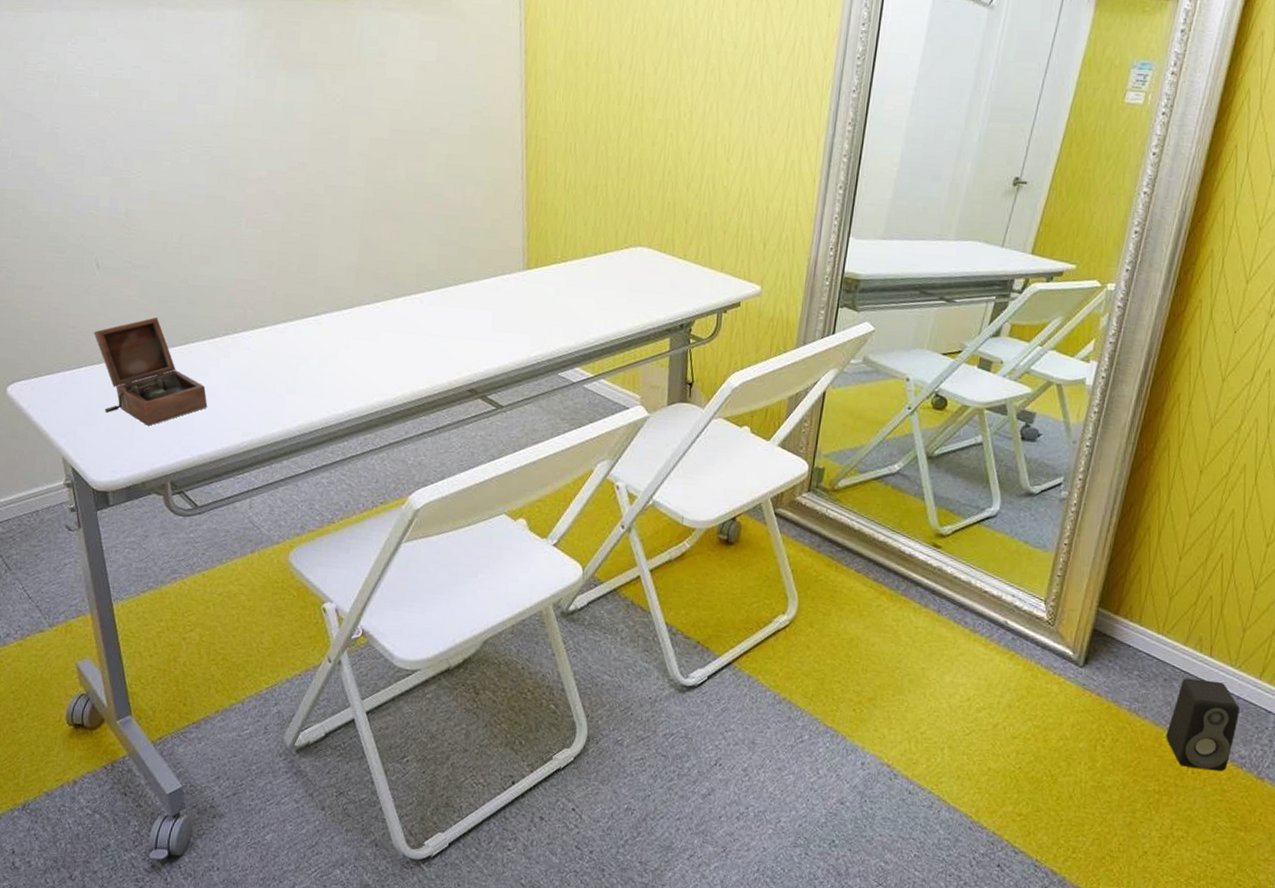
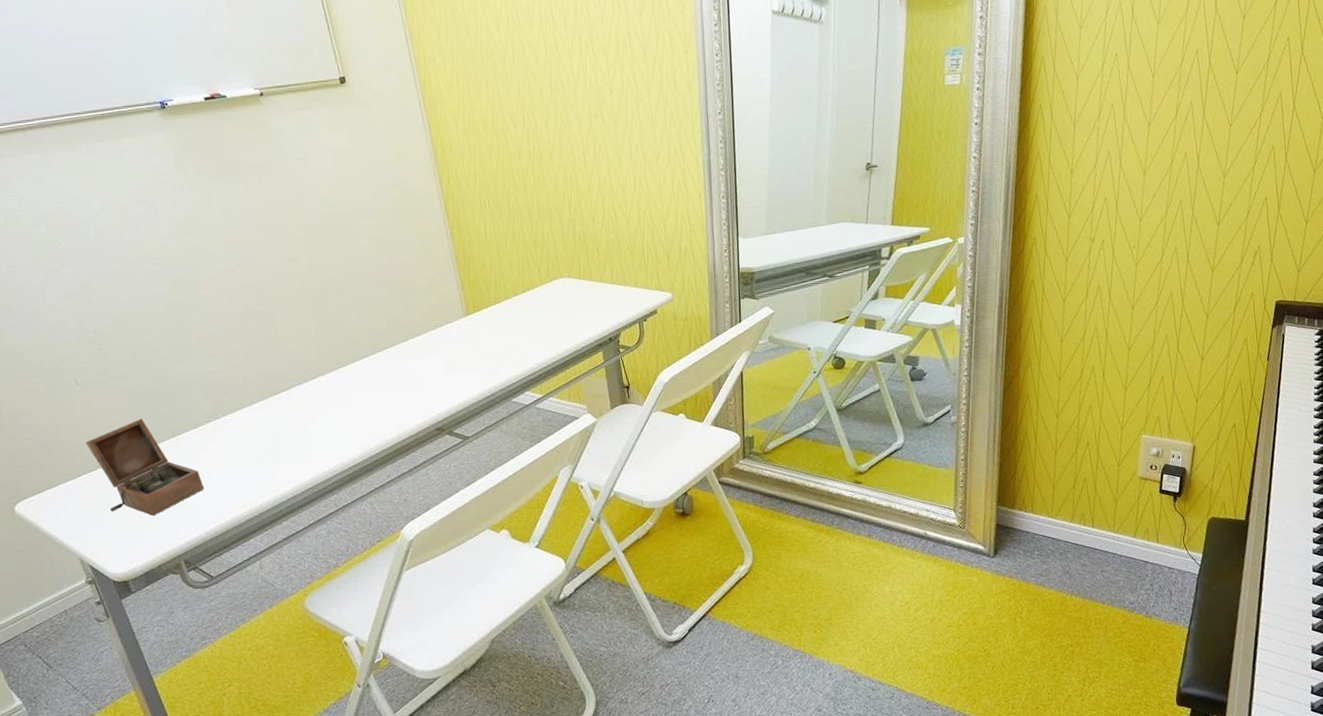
speaker: present [1166,678,1240,772] -> none [1069,546,1124,620]

